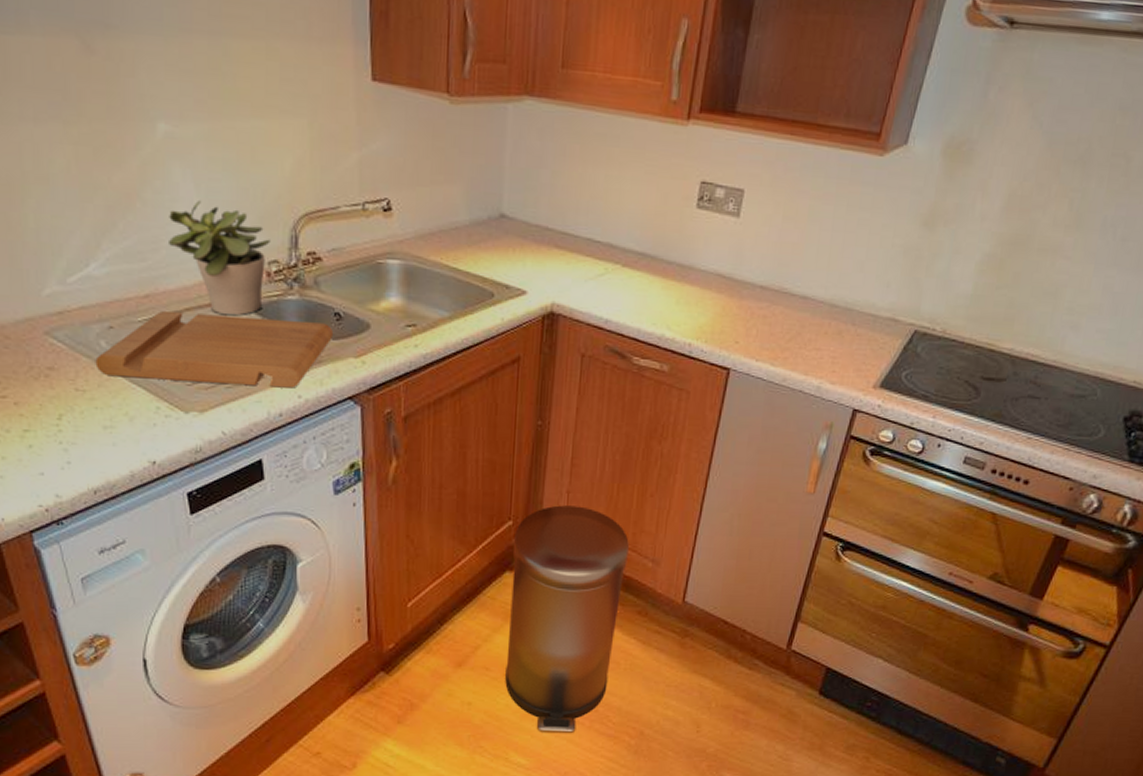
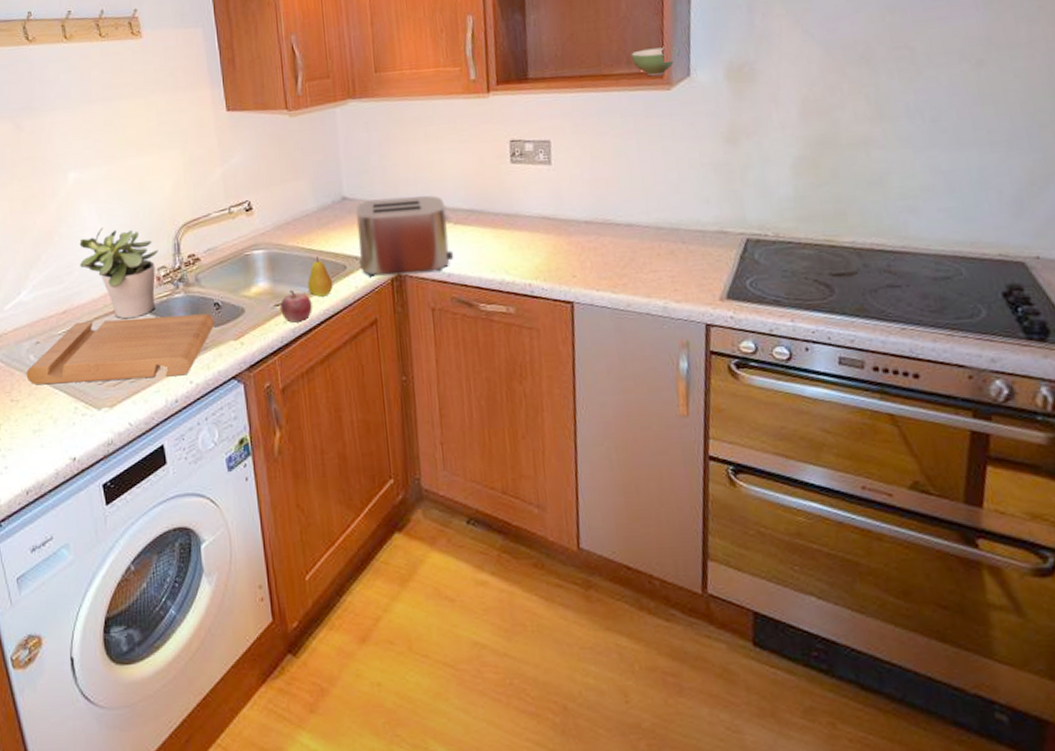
fruit: none [413,312,449,349] -> present [280,290,312,323]
fruit: none [447,278,477,324] -> present [307,256,333,297]
pedal bin: present [505,505,629,734] -> none [397,456,518,715]
toaster: none [510,222,620,317] -> present [355,195,454,278]
bowl: none [851,102,905,139] -> present [629,47,680,78]

